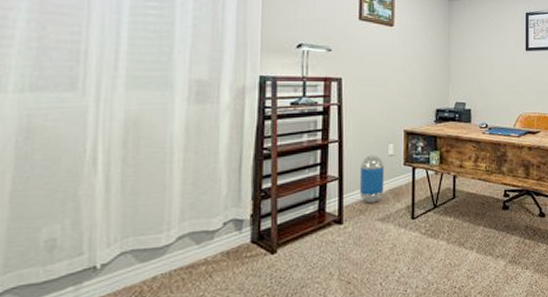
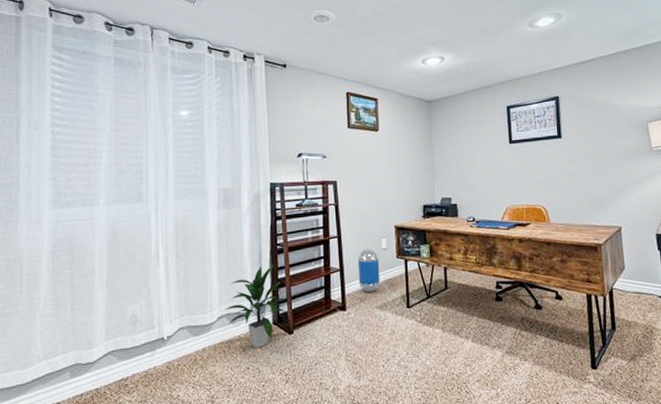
indoor plant: none [186,172,270,273] -> present [224,264,286,348]

